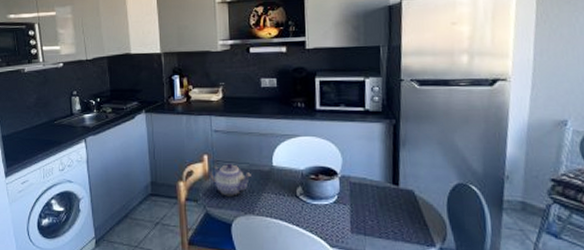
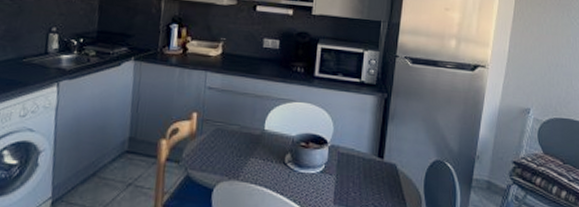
teapot: present [209,163,251,196] -> none [196,123,241,159]

